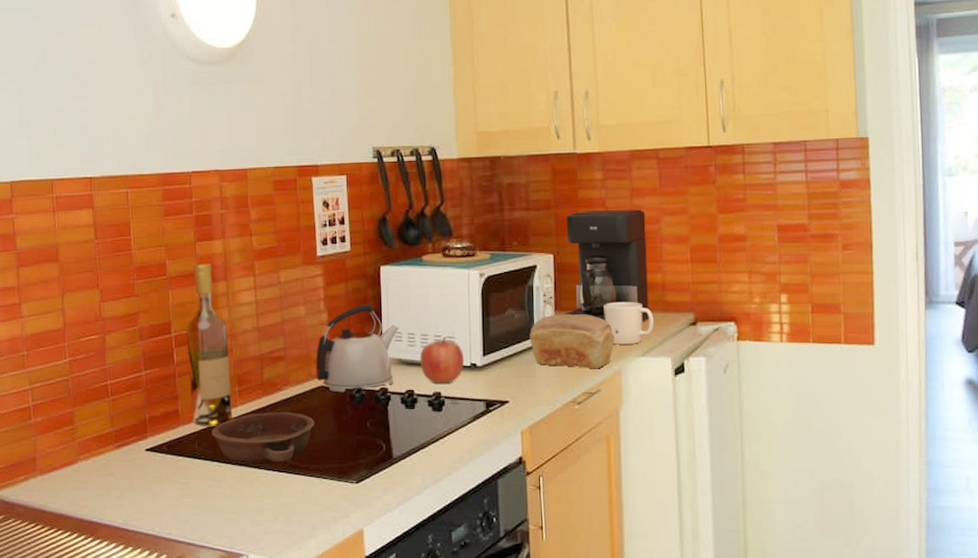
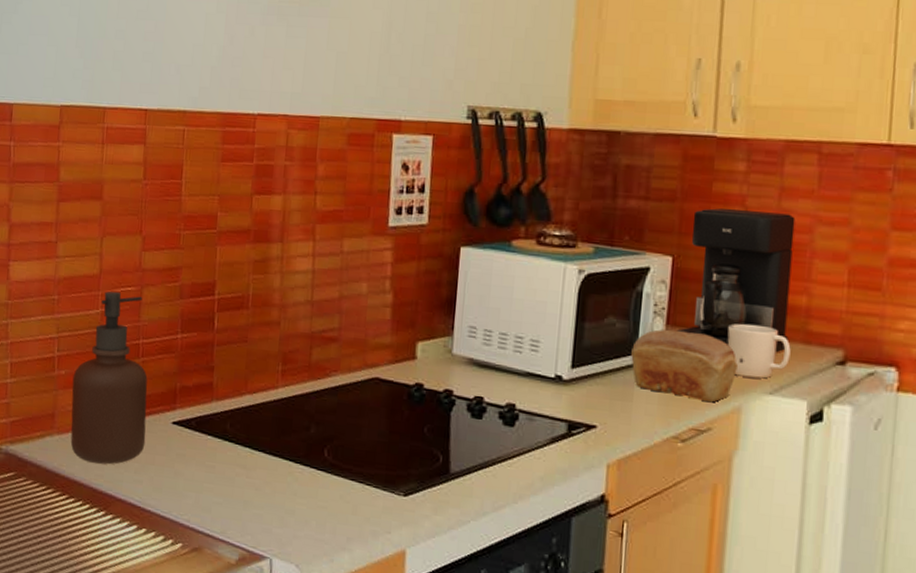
soap dispenser: none [49,341,123,497] -> present [70,291,148,465]
bottle: present [186,262,233,426] -> none [227,219,277,407]
dish: present [211,412,315,462] -> none [246,398,364,459]
kettle: present [316,304,400,393] -> none [371,289,475,389]
fruit: present [419,337,465,384] -> none [494,339,549,395]

